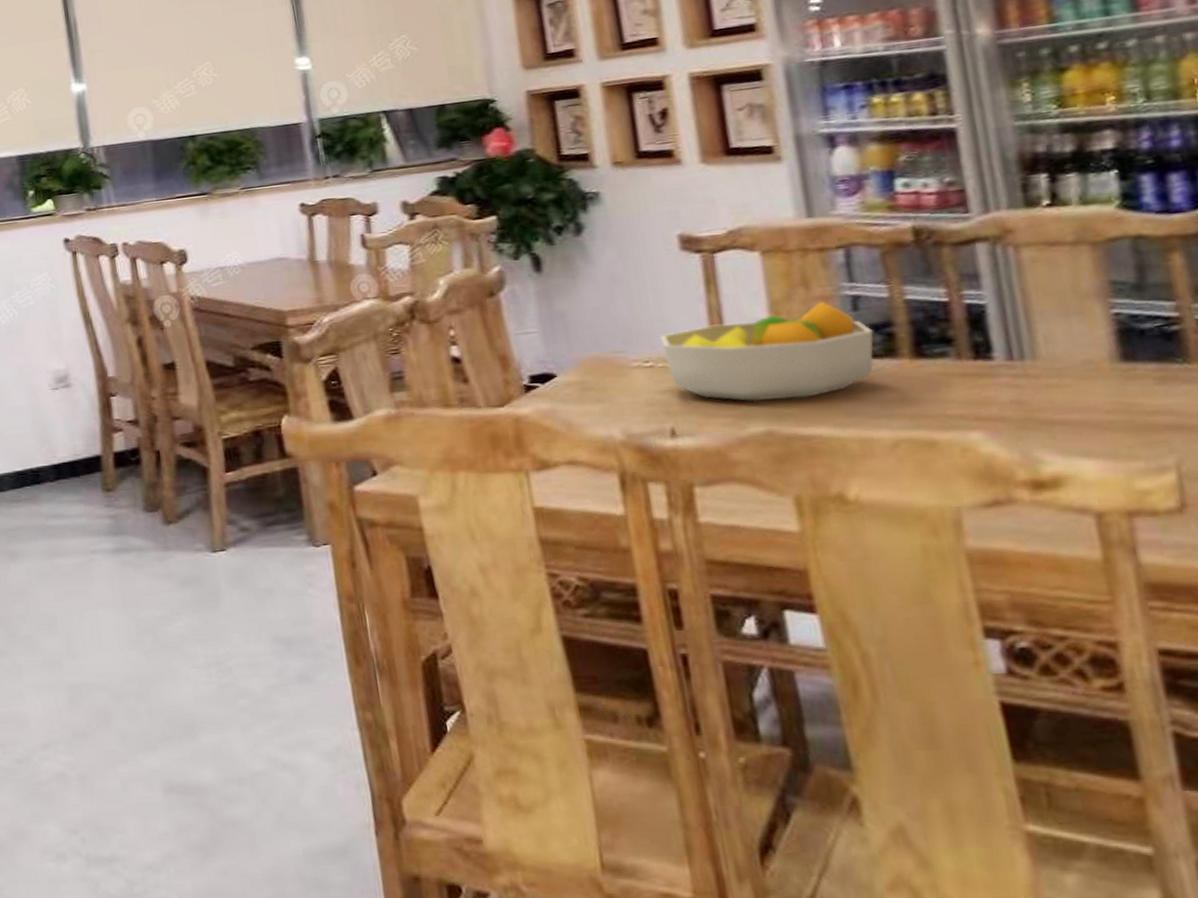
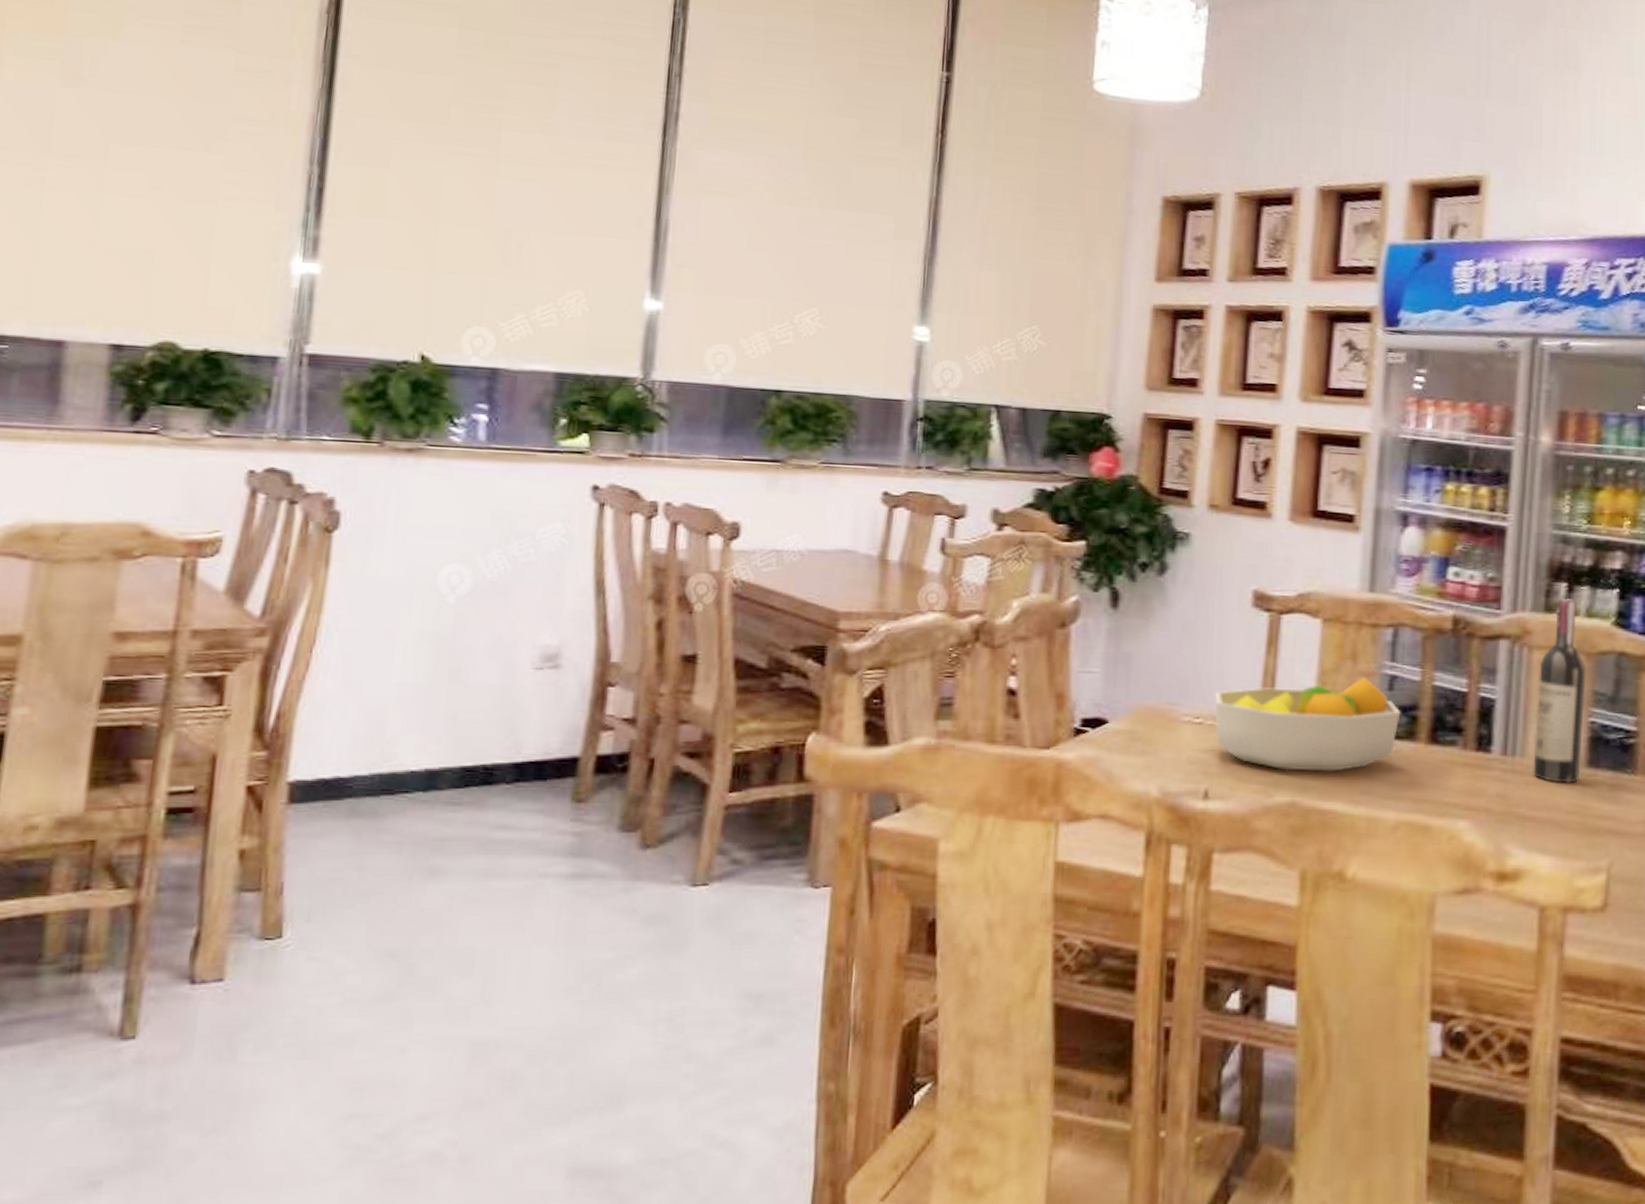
wine bottle: none [1032,189,1114,383] -> present [1533,599,1586,784]

